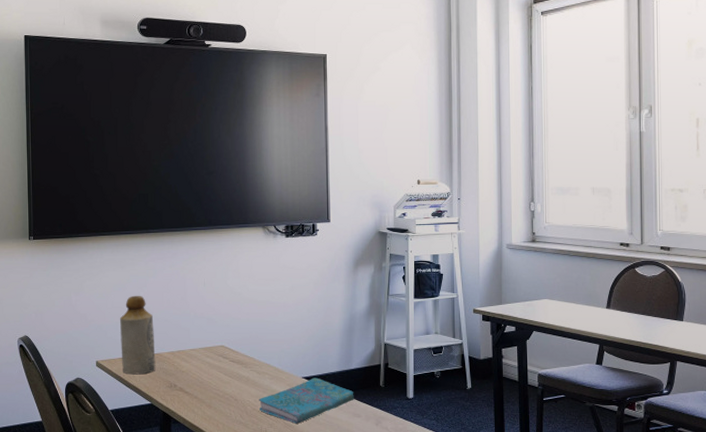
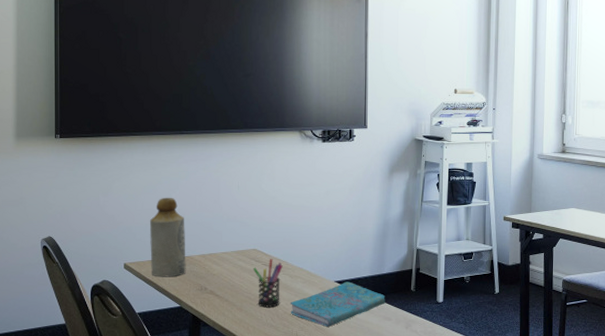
pen holder: none [220,355,250,404] -> present [252,259,283,308]

